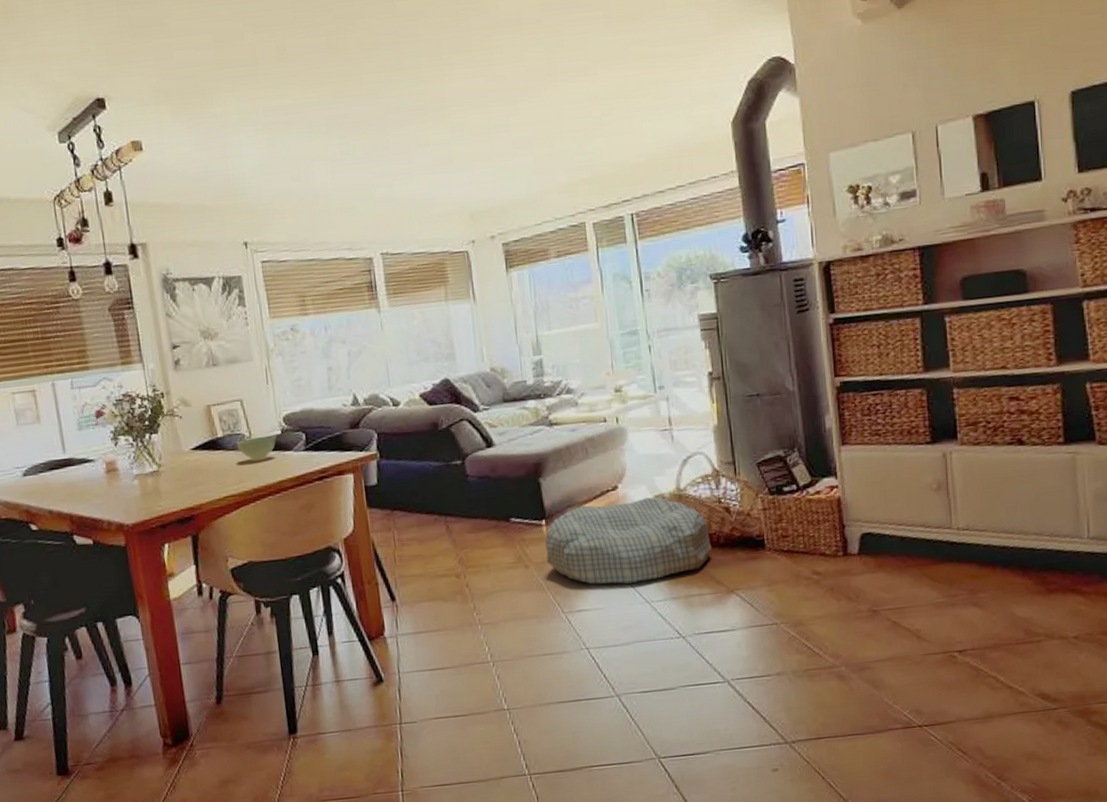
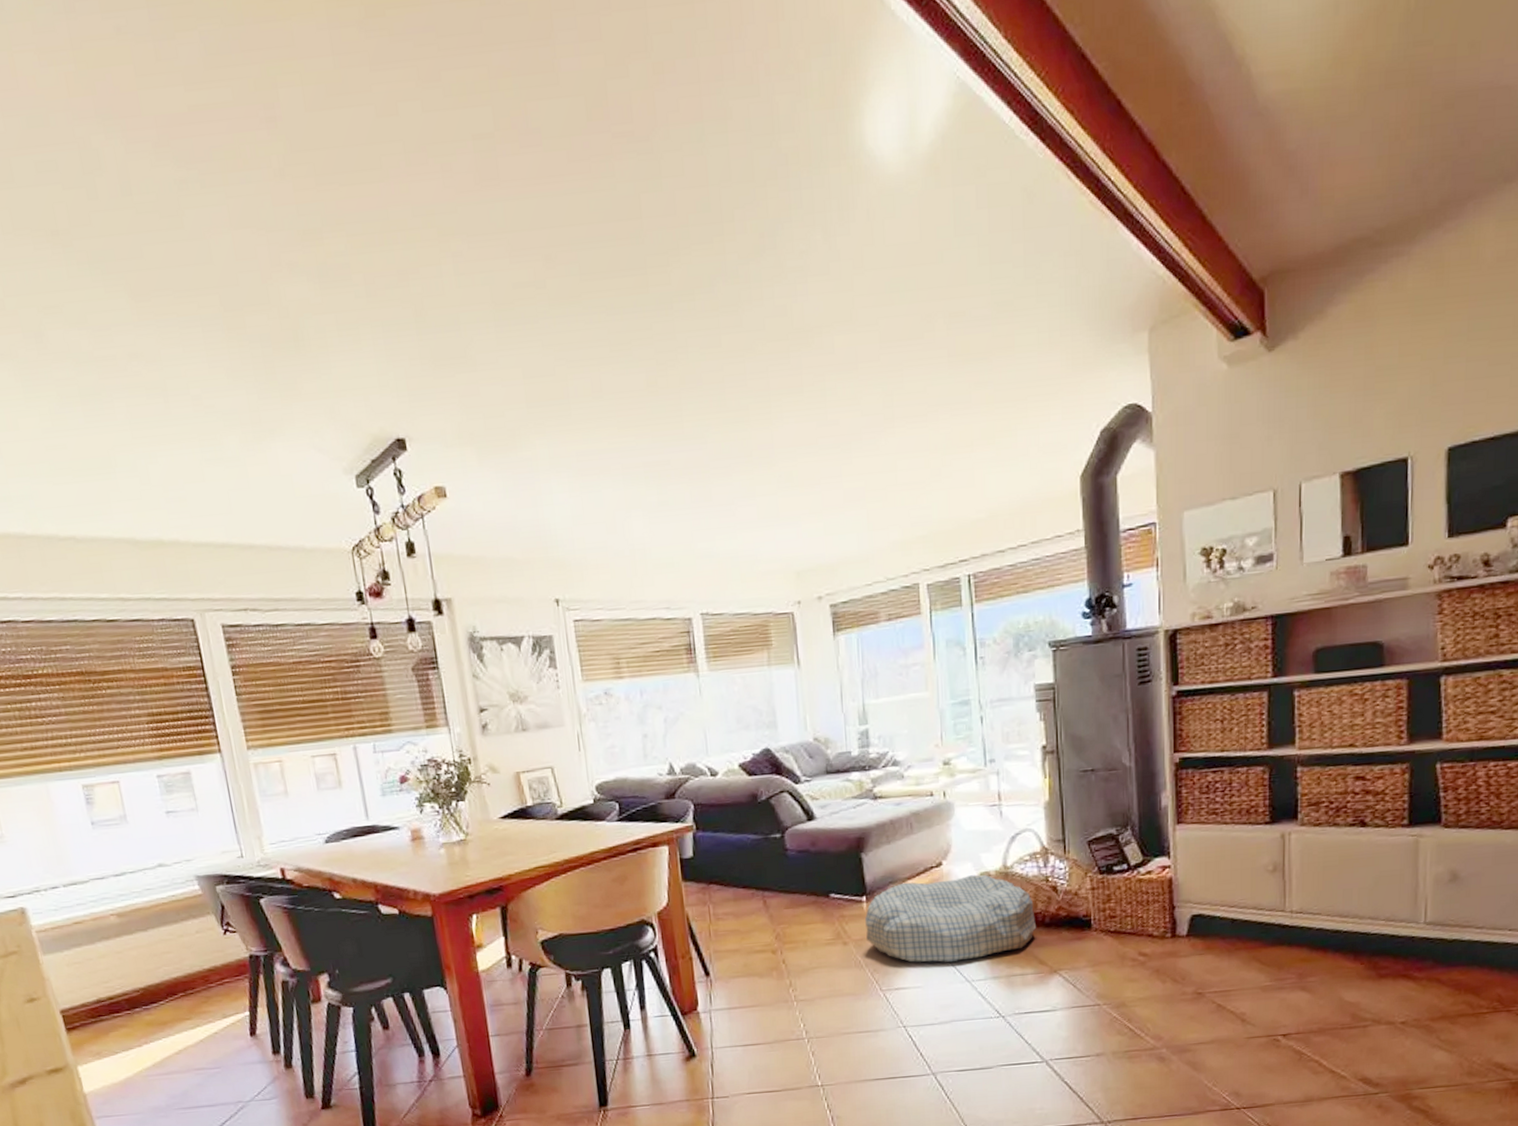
bowl: present [235,435,277,462] -> none [546,804,589,832]

